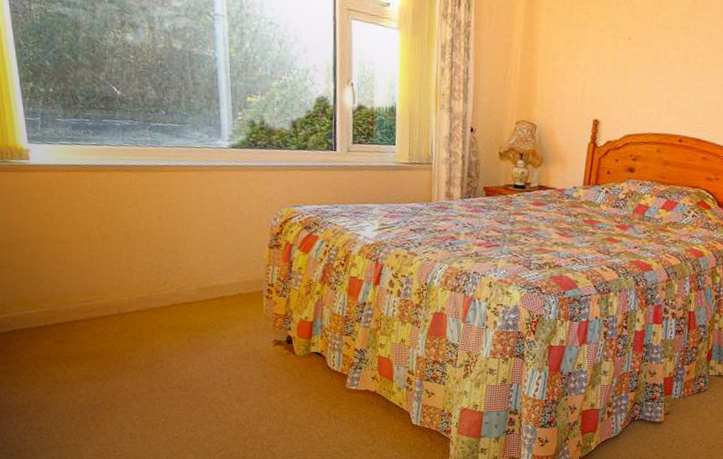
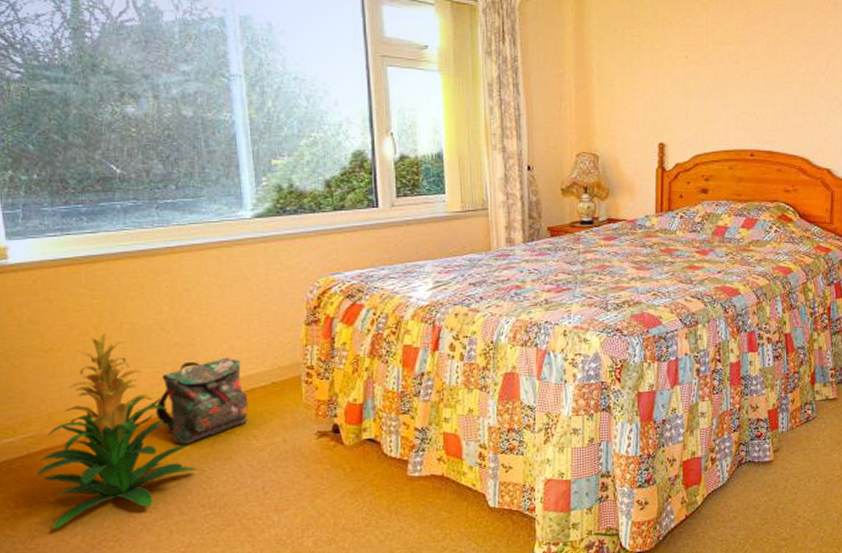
indoor plant: none [51,233,177,389] -> present [36,333,198,530]
backpack: none [145,266,219,336] -> present [156,357,249,445]

